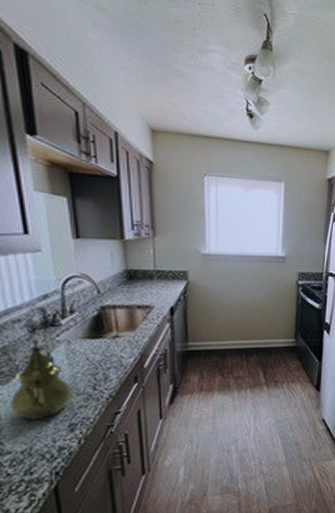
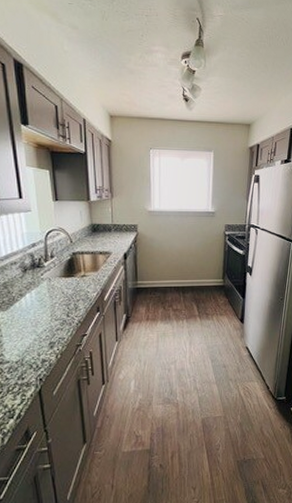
teapot: present [11,338,72,420] -> none [9,277,52,338]

